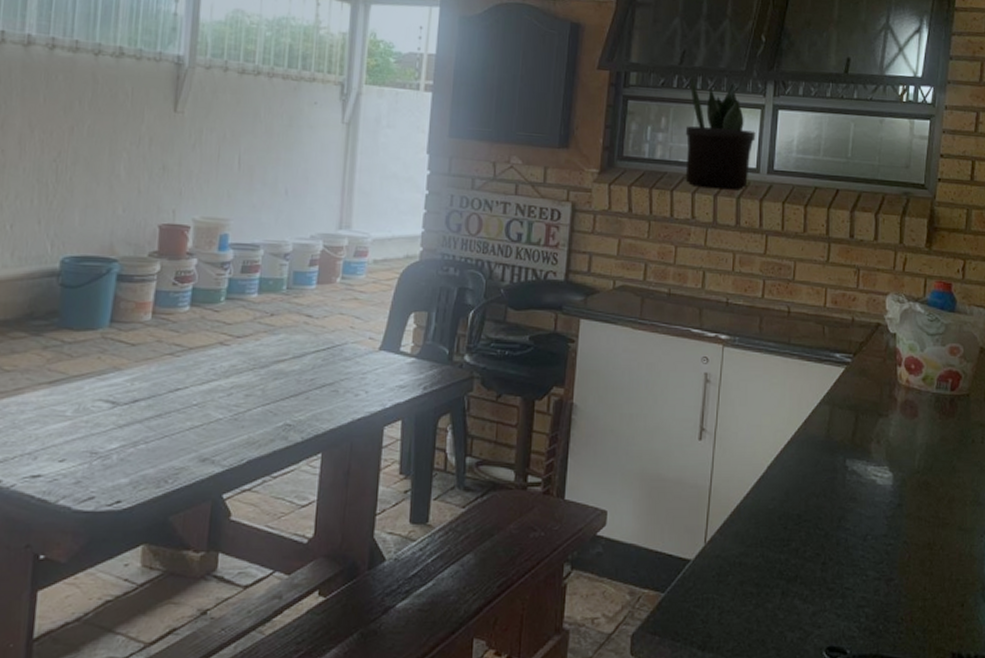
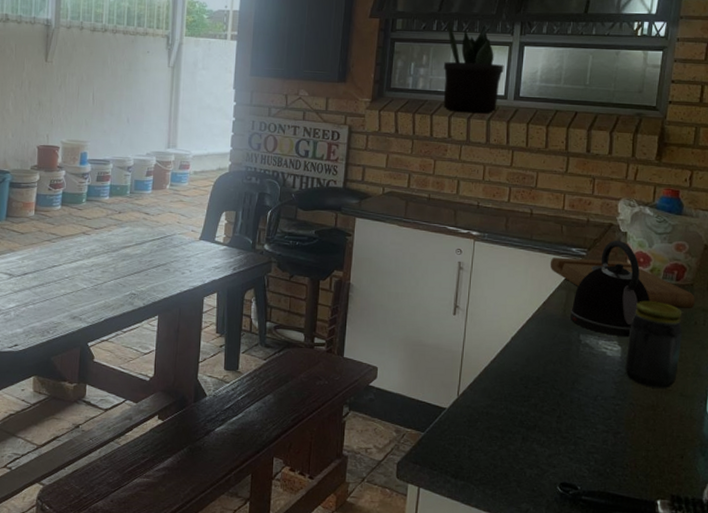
cutting board: none [810,365,971,425] -> present [550,257,695,309]
kettle: none [834,342,924,461] -> present [569,240,651,338]
jar: none [897,415,960,521] -> present [625,300,683,388]

